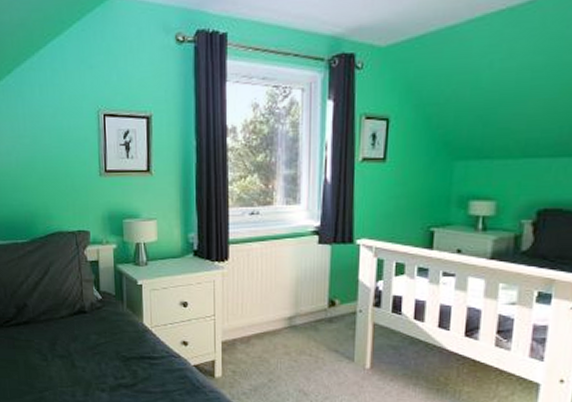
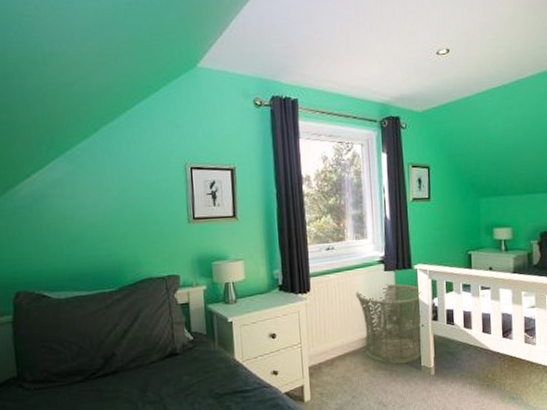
basket: none [281,259,362,352] -> present [355,284,423,364]

